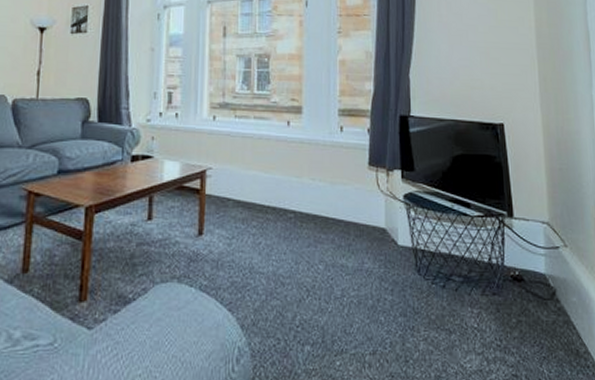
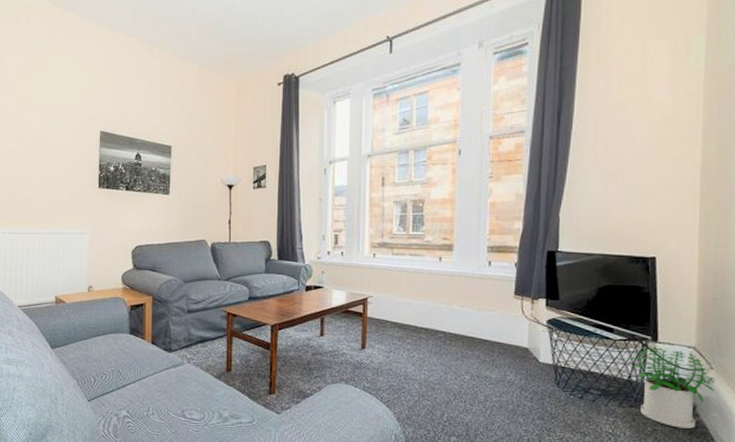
potted plant: none [489,223,571,317] -> present [630,347,716,429]

